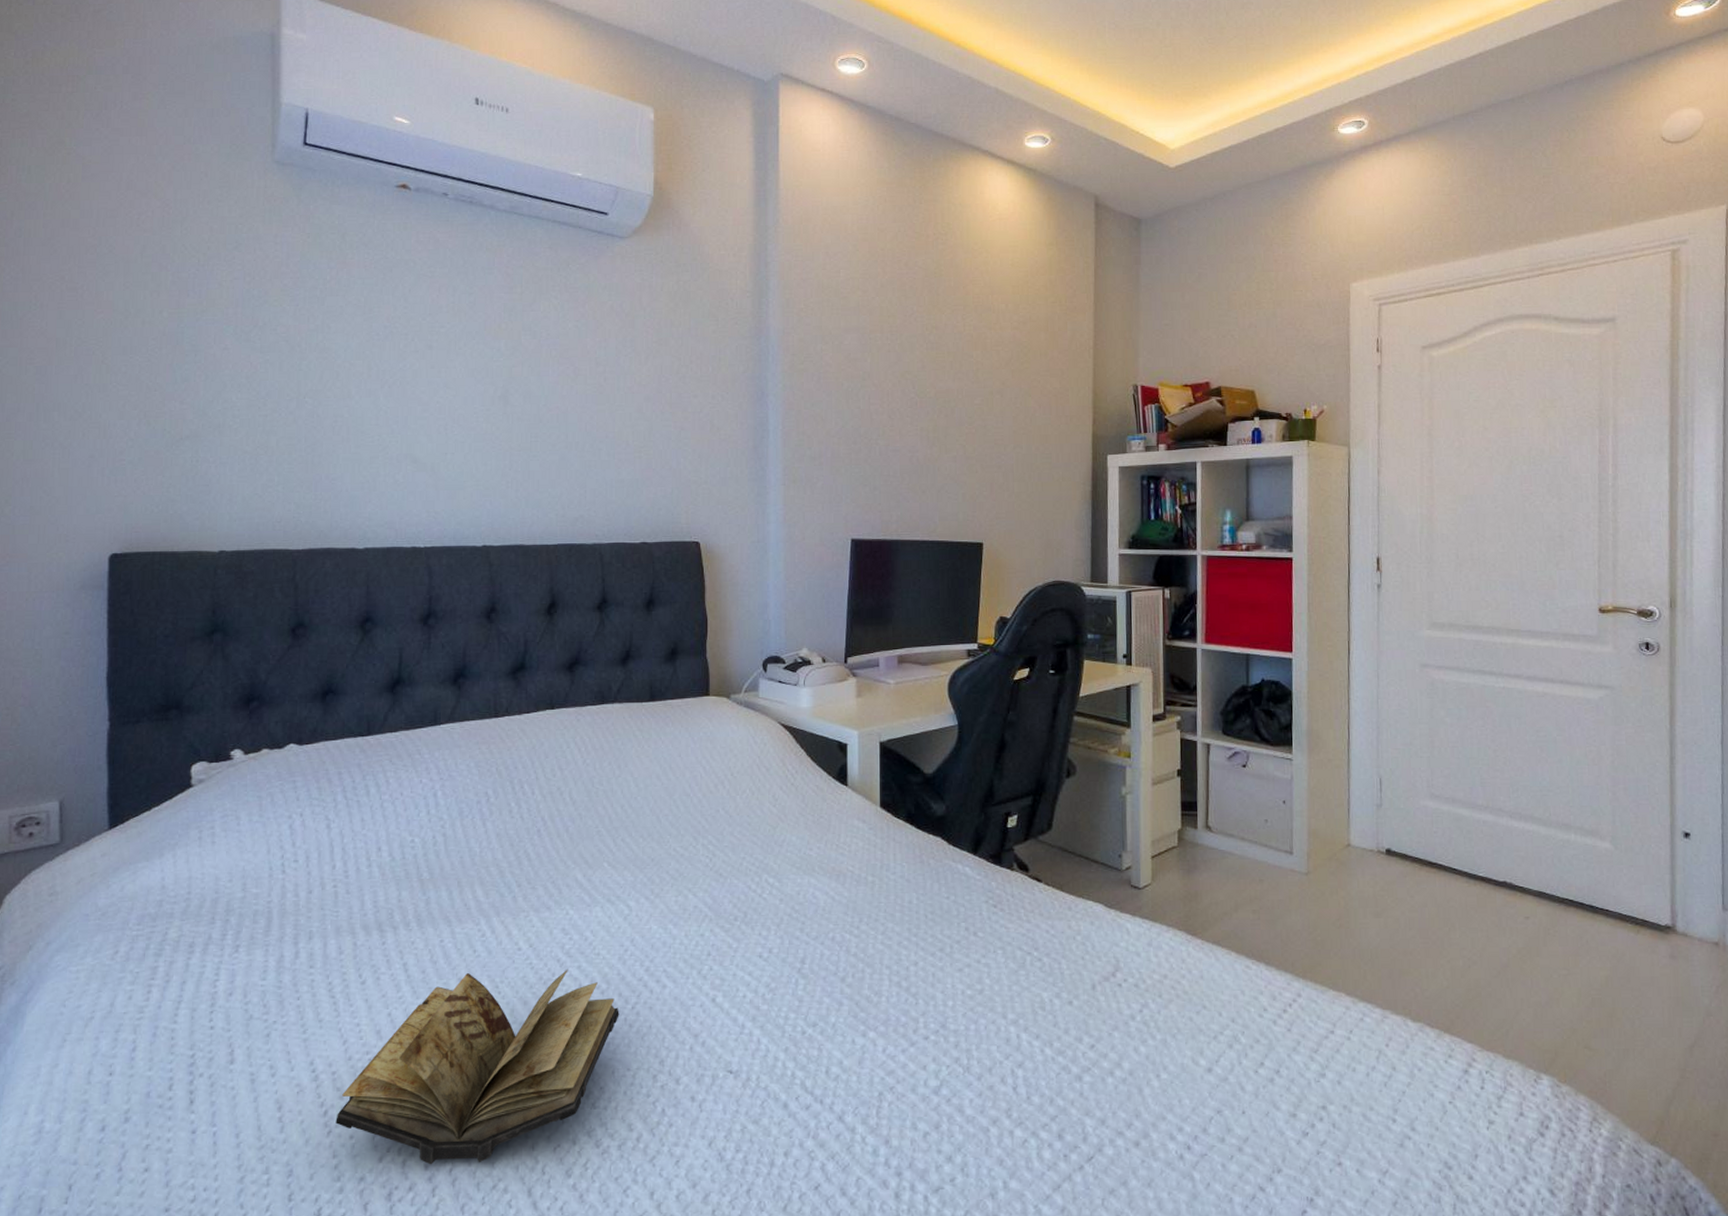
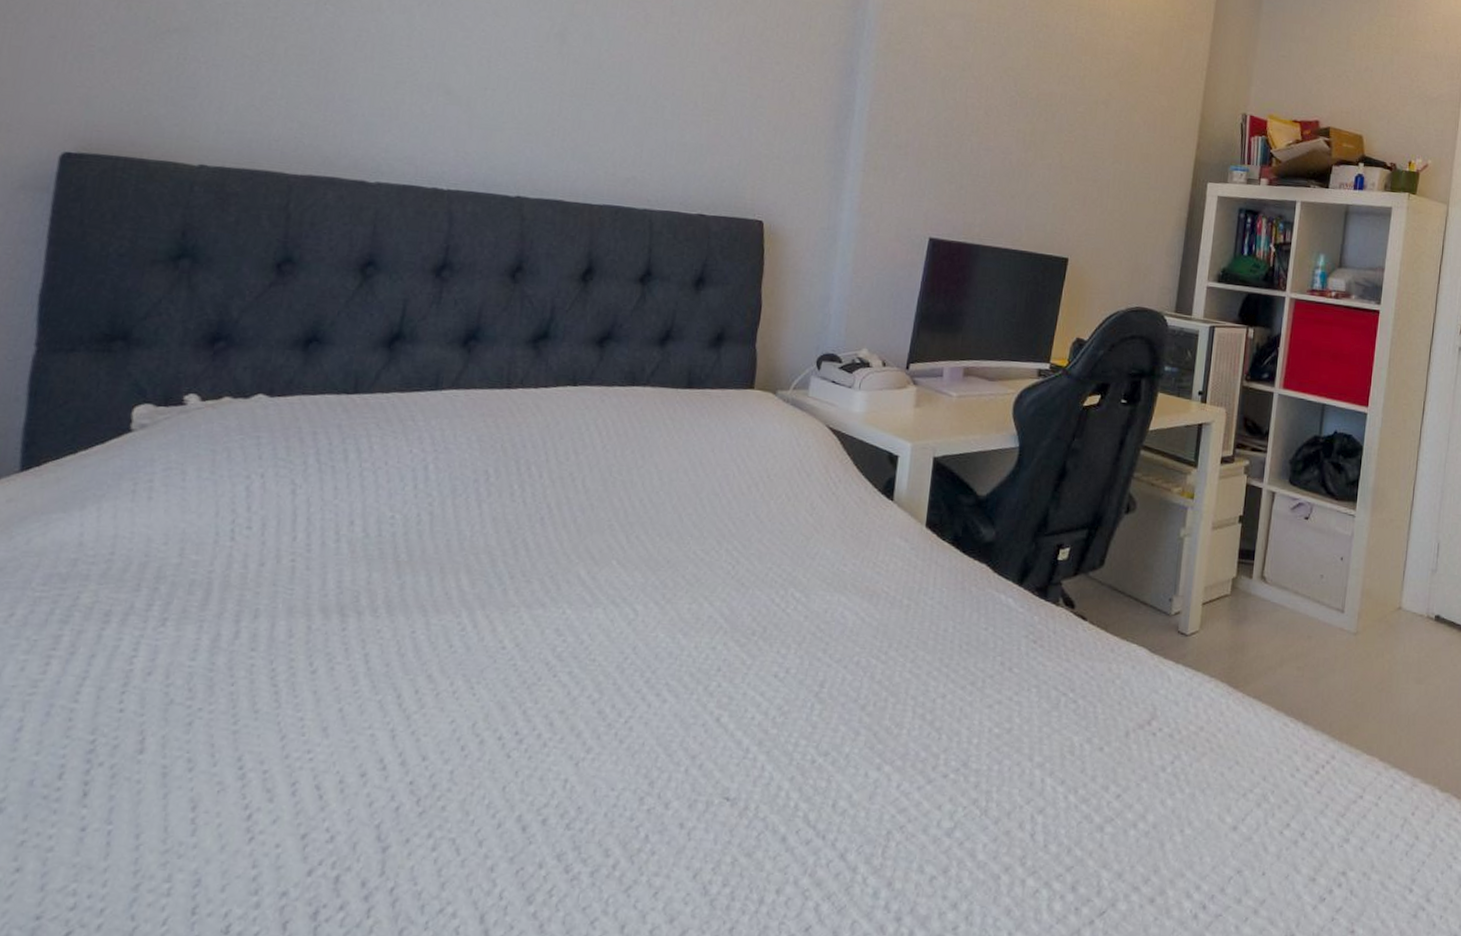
book: present [335,969,619,1165] -> none [260,670,610,884]

